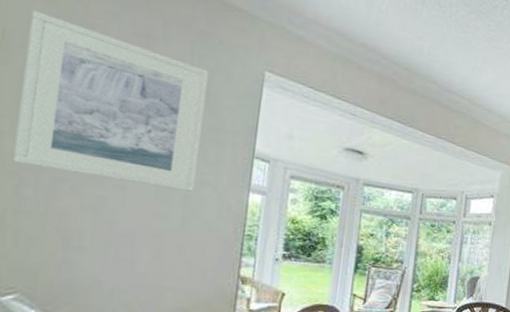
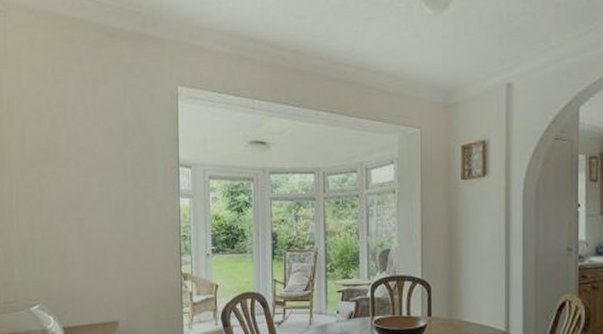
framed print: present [13,10,209,192] -> none [22,81,140,205]

